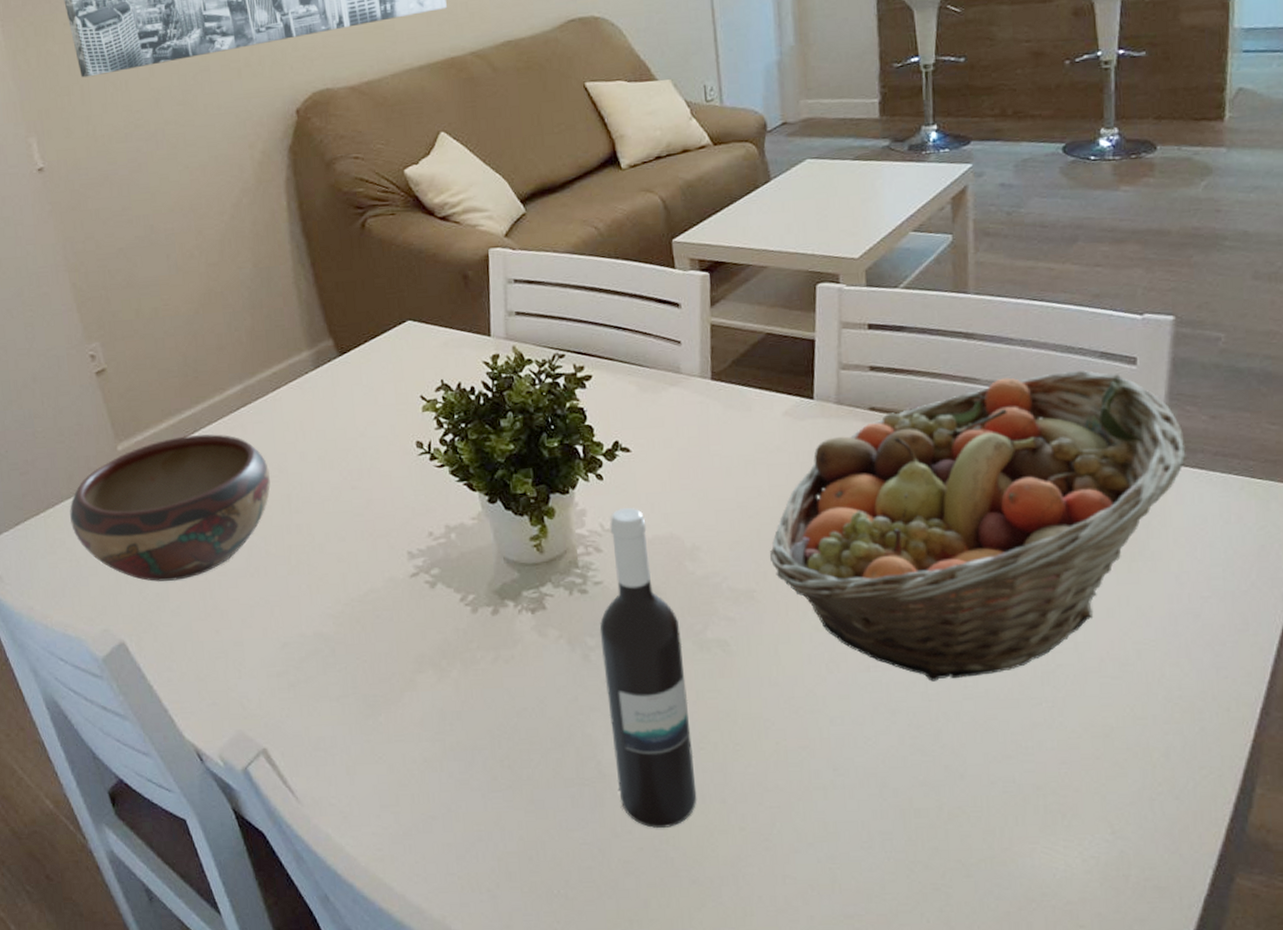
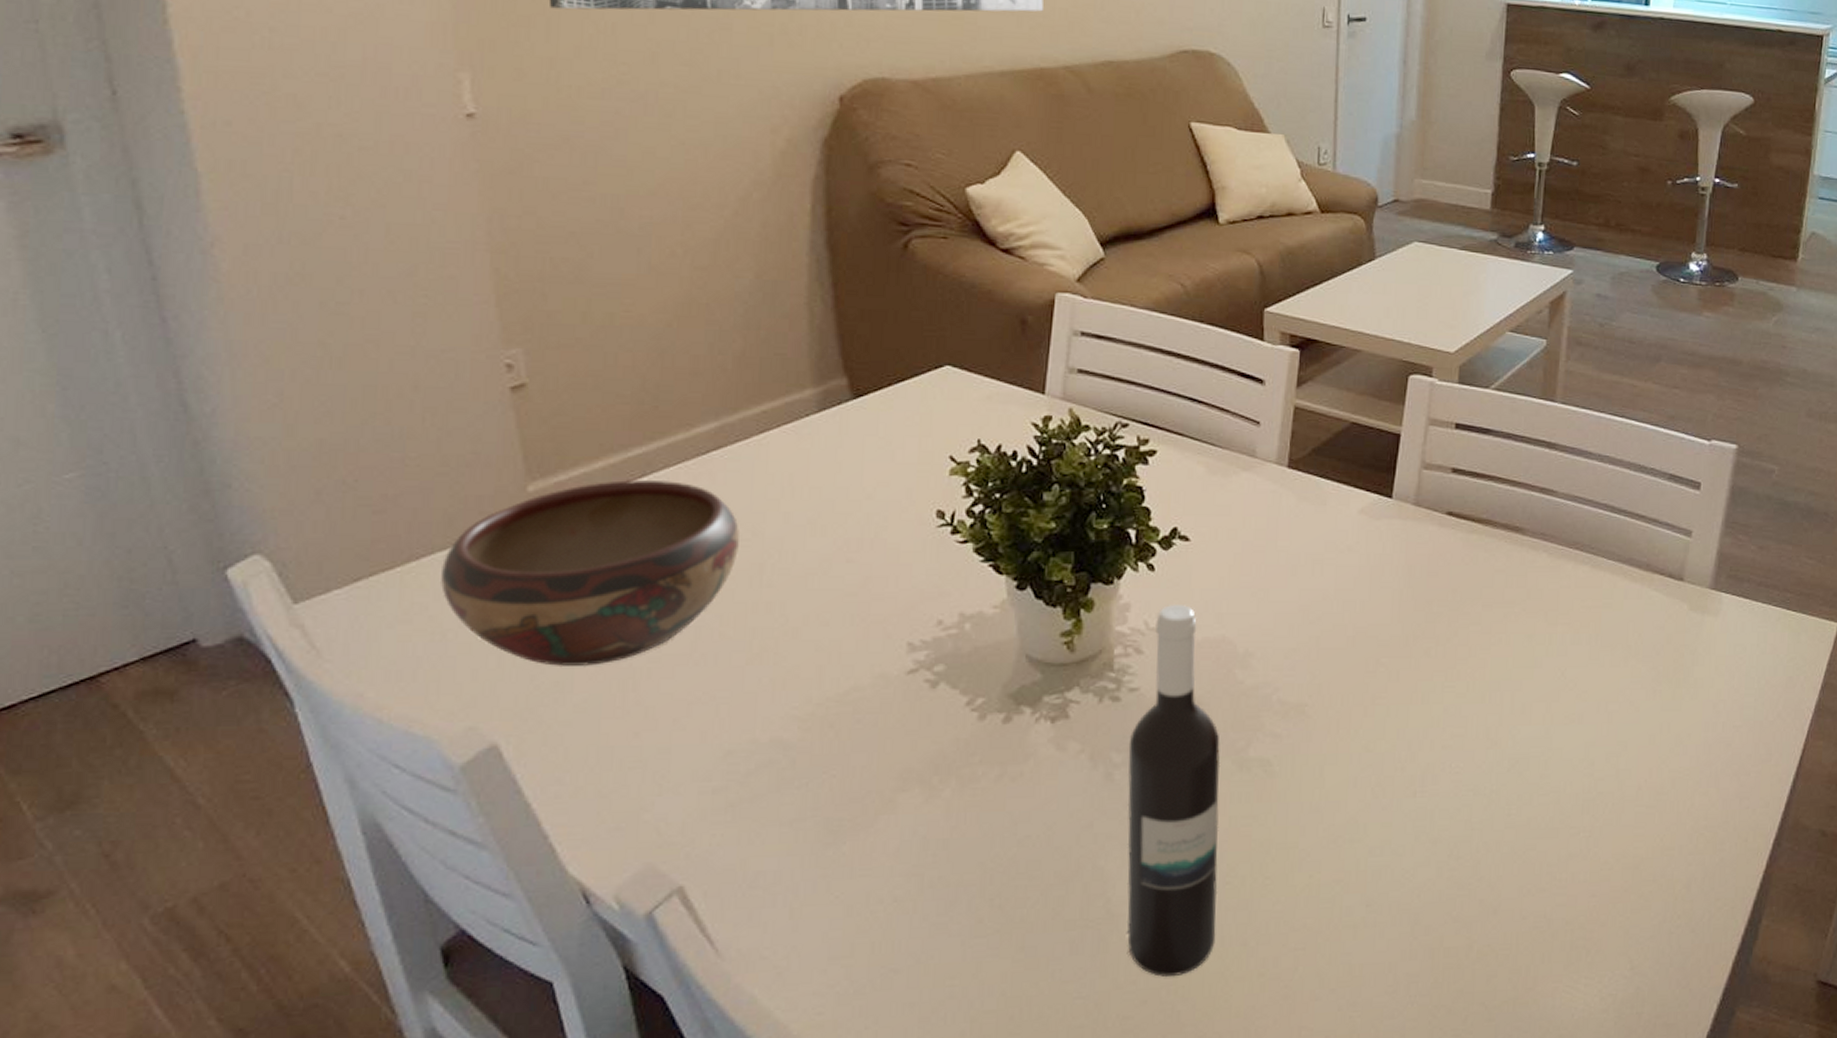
fruit basket: present [770,370,1189,682] -> none [1327,491,1737,809]

